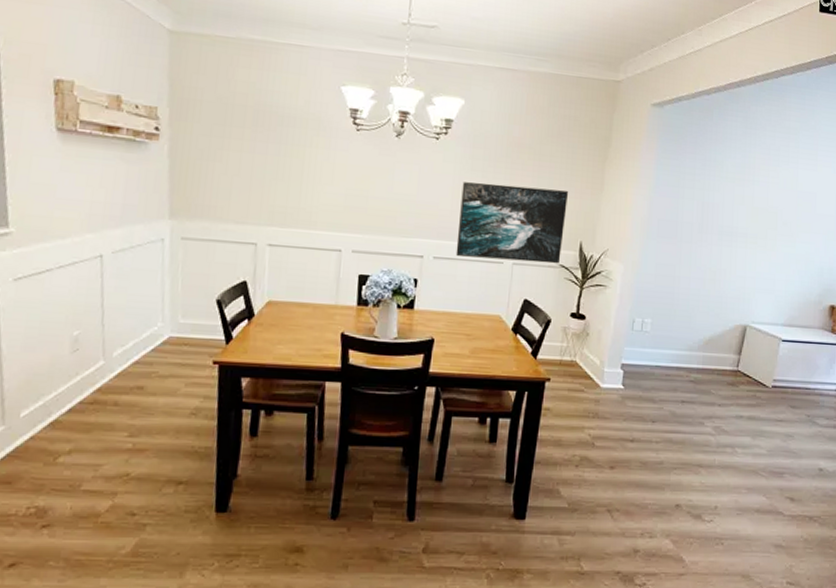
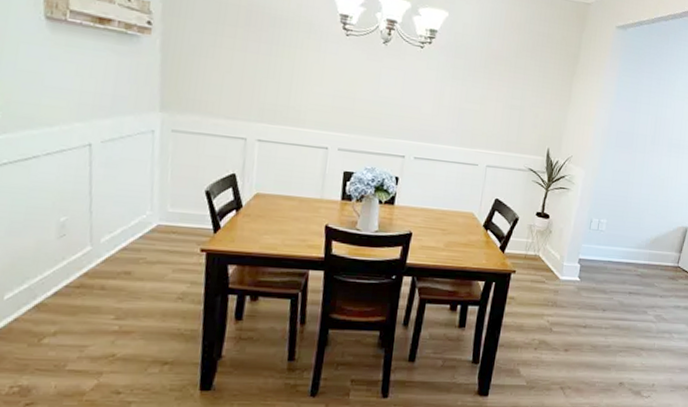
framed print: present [455,182,568,264] -> none [435,89,539,168]

